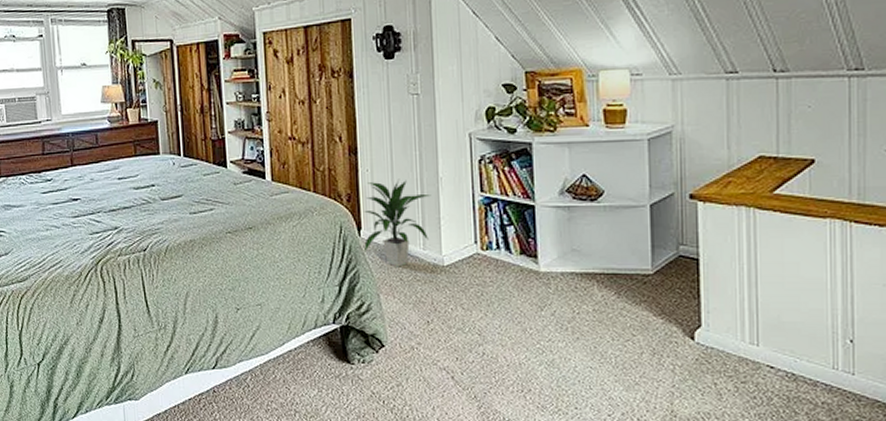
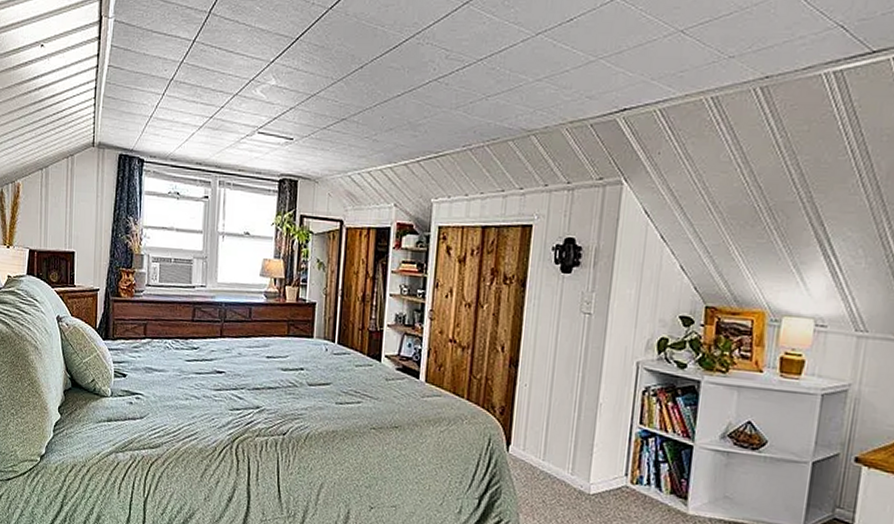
indoor plant: present [363,179,431,267] -> none [509,398,588,489]

